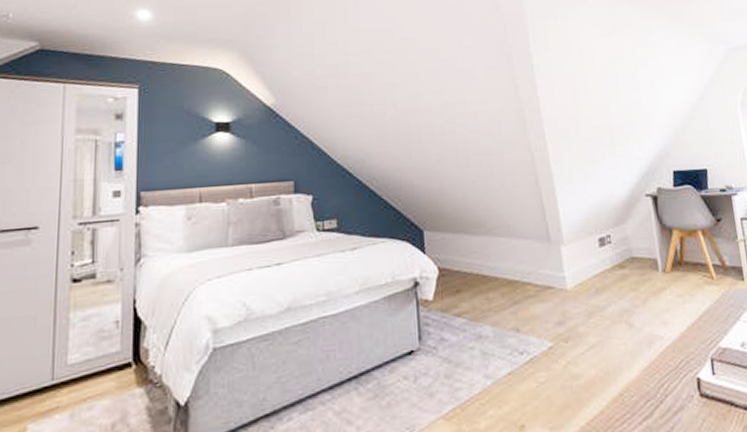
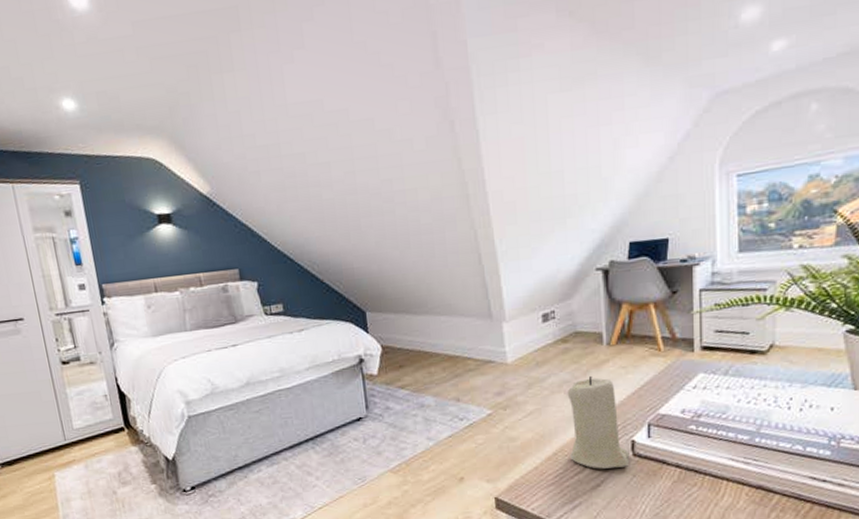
candle: none [628,304,698,413] -> present [567,375,630,469]

